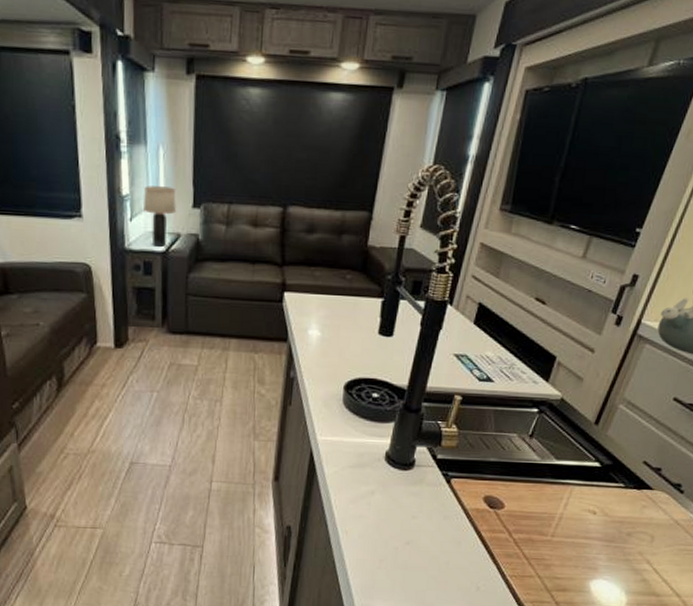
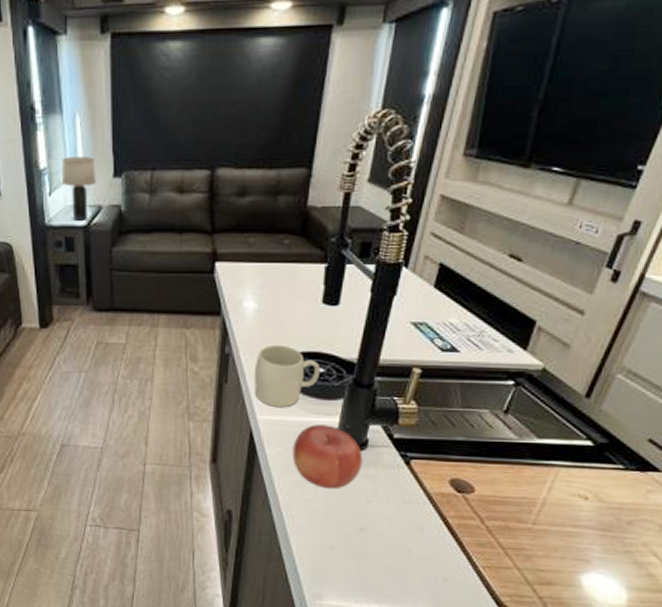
mug: none [315,370,375,430] -> present [254,344,321,408]
fruit: none [348,445,410,506] -> present [292,424,363,489]

